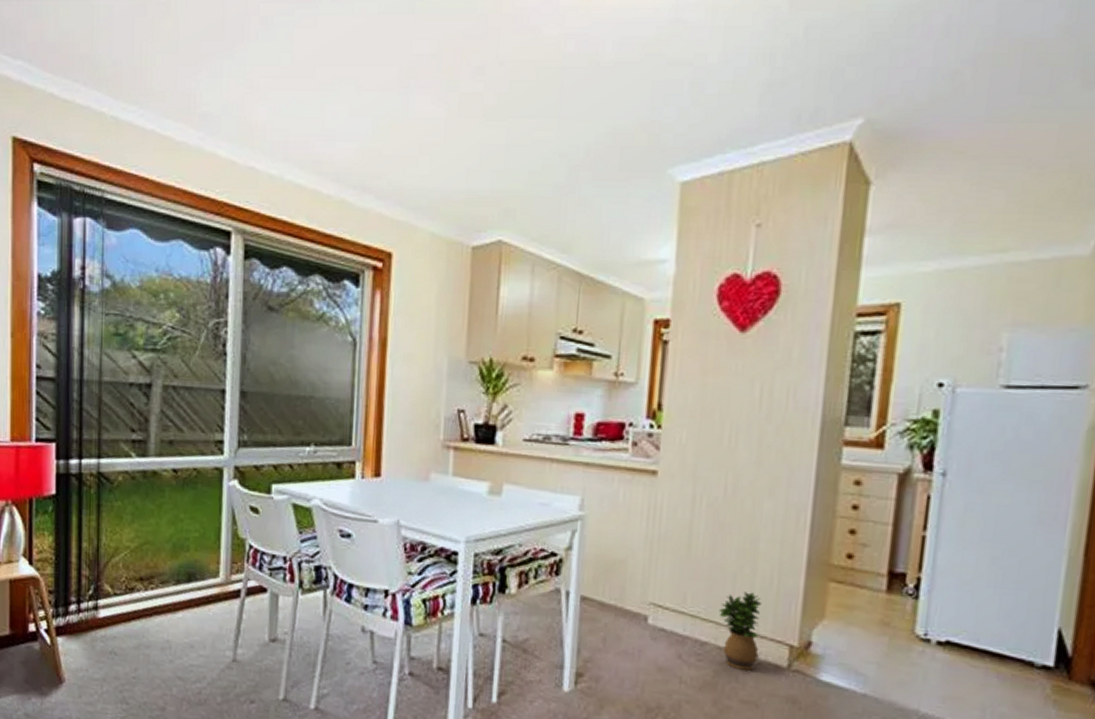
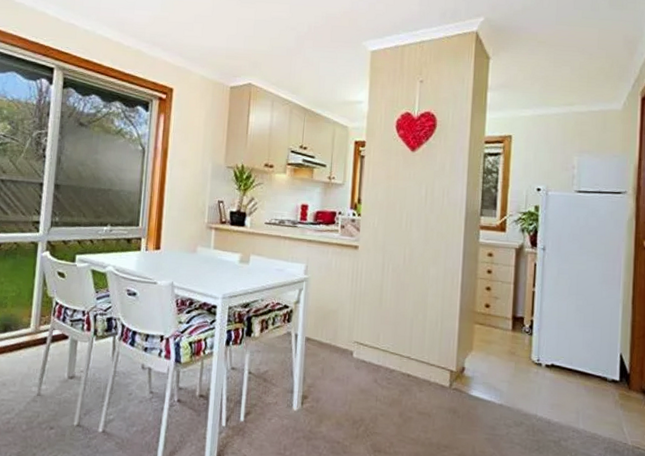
potted plant: present [719,591,762,671] -> none [402,332,431,390]

